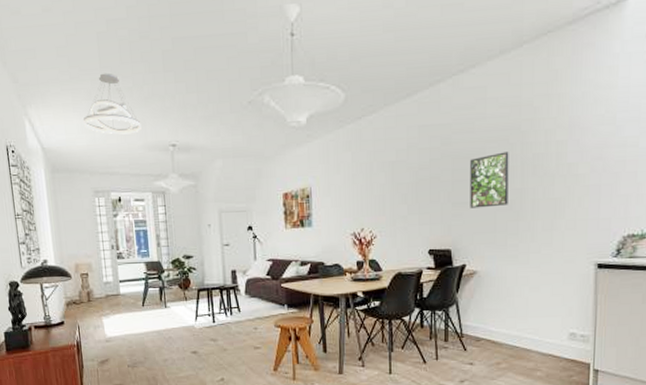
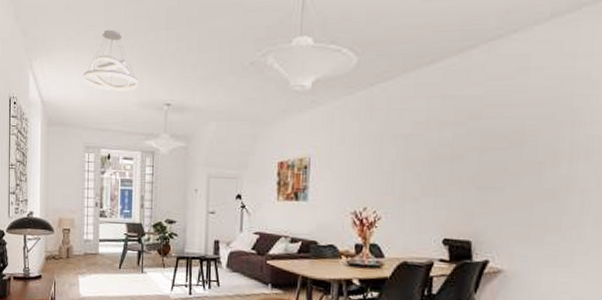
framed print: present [470,151,509,208] -> none [499,131,555,196]

